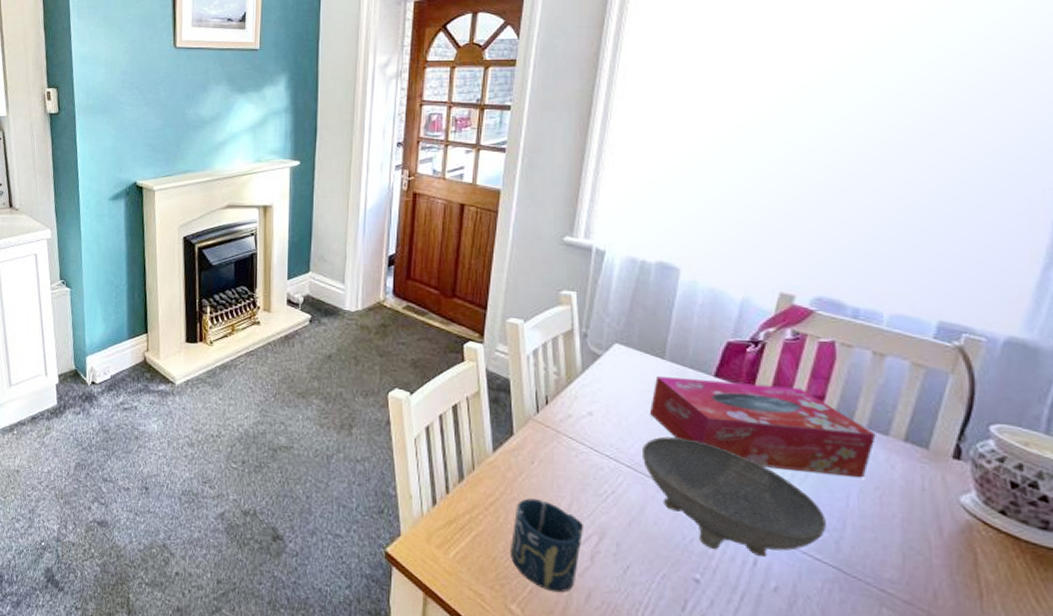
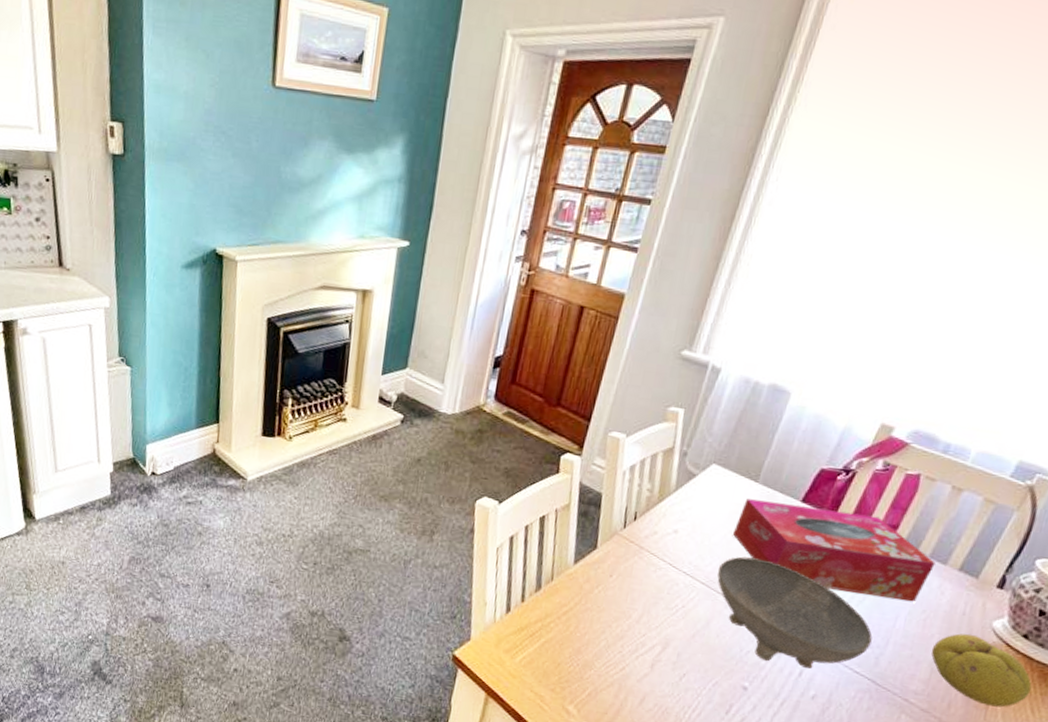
cup: present [511,498,583,593] -> none [575,609,650,696]
fruit: none [897,512,1028,597] -> present [931,633,1032,708]

